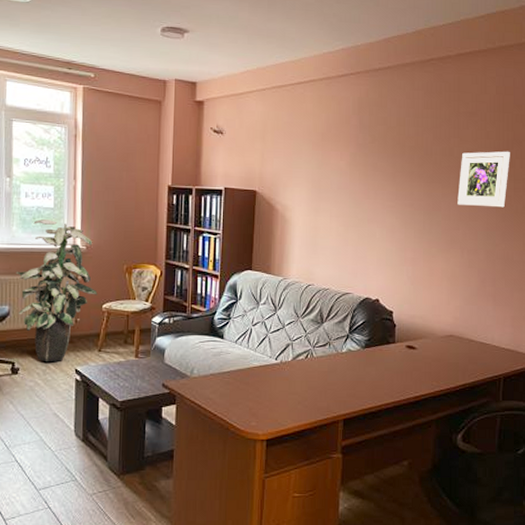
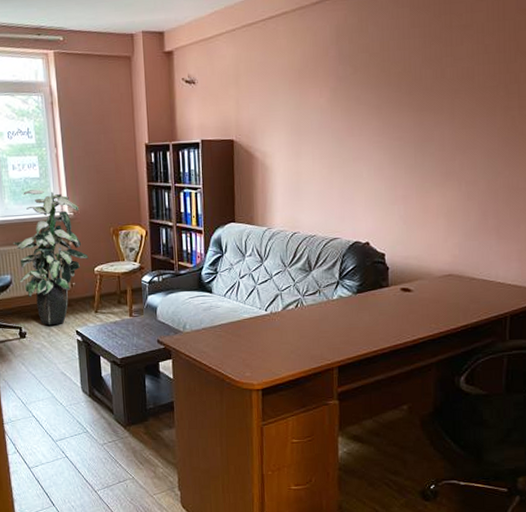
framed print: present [457,151,510,208] -> none [452,64,513,133]

